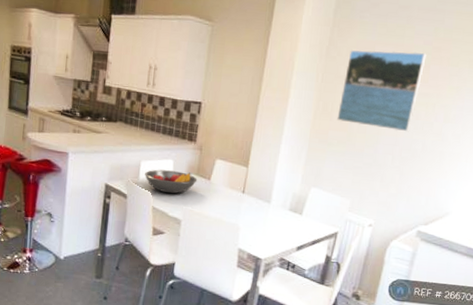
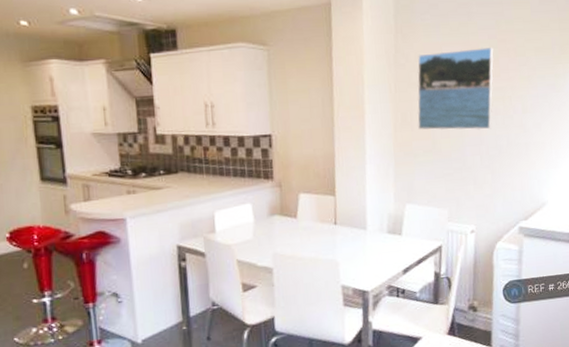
fruit bowl: present [145,169,198,194] -> none [221,214,283,242]

